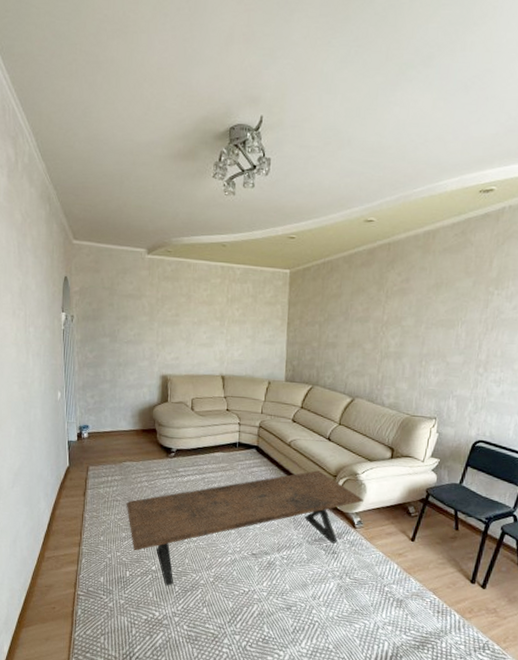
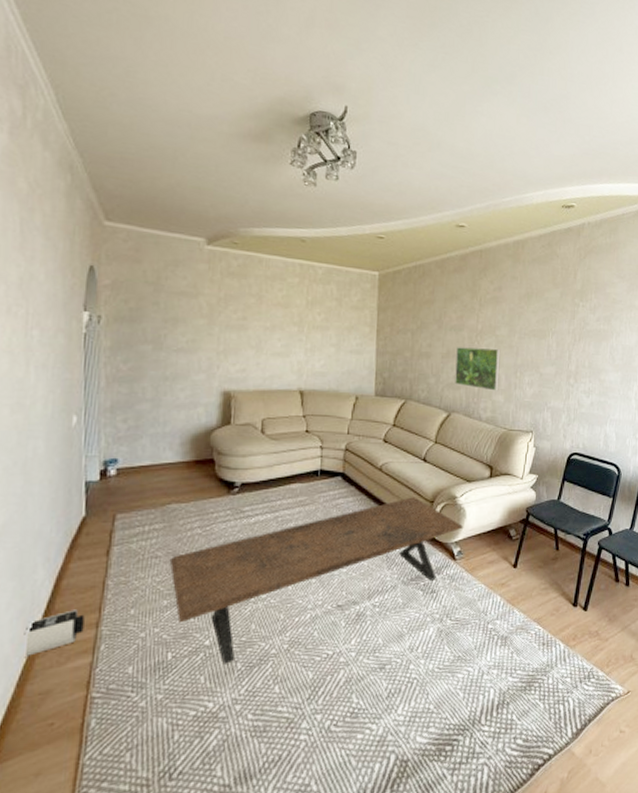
speaker: none [34,532,71,560] -> present [24,609,85,657]
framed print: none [359,337,406,379] -> present [455,347,501,391]

